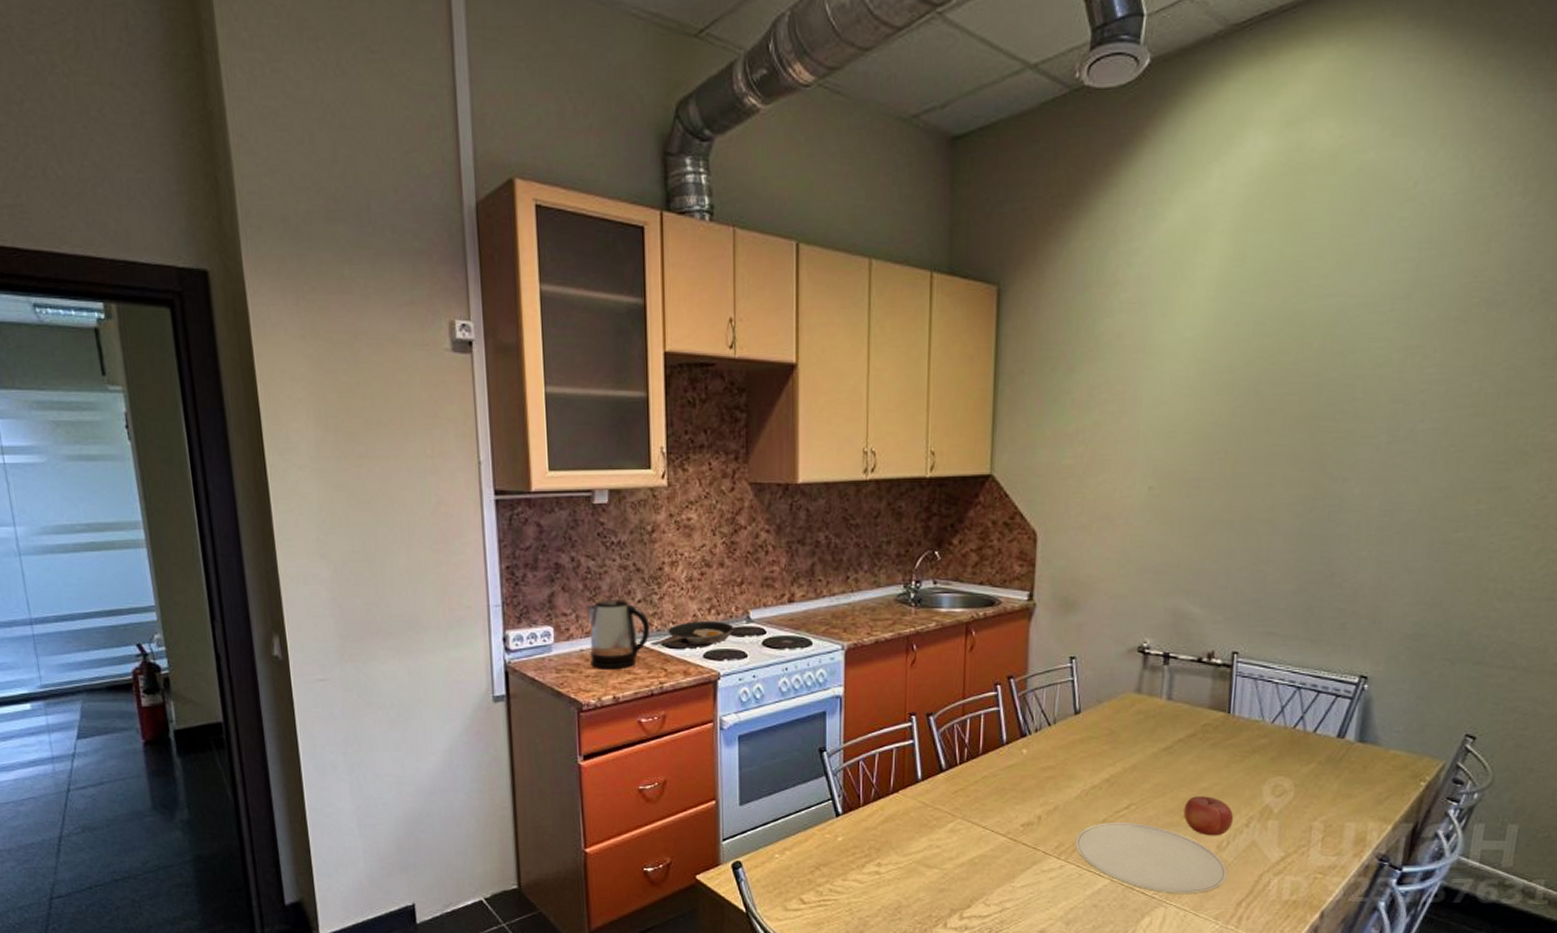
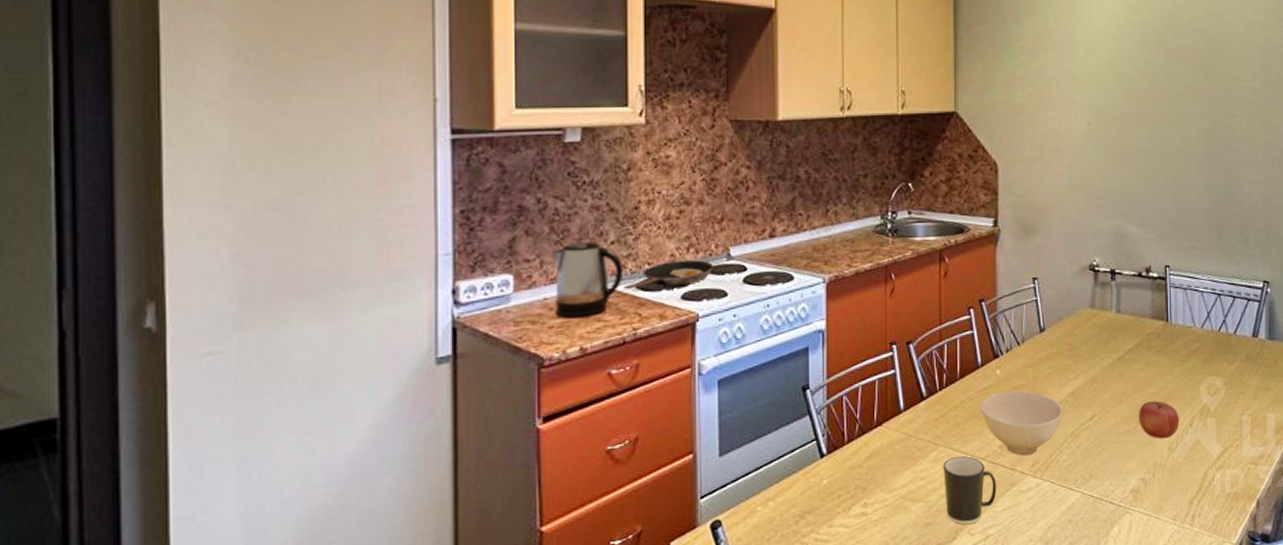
mug: none [960,829,1017,896] -> present [943,455,997,525]
bowl: none [1003,771,1096,837] -> present [981,390,1063,456]
plate: present [1075,821,1227,895] -> none [1048,433,1179,501]

